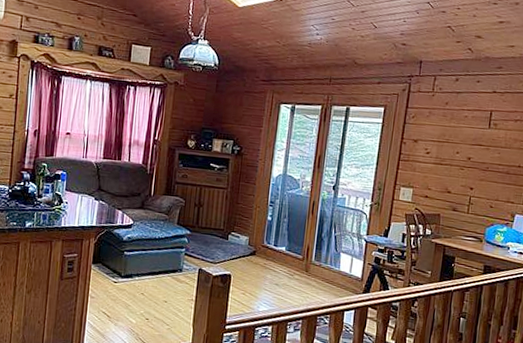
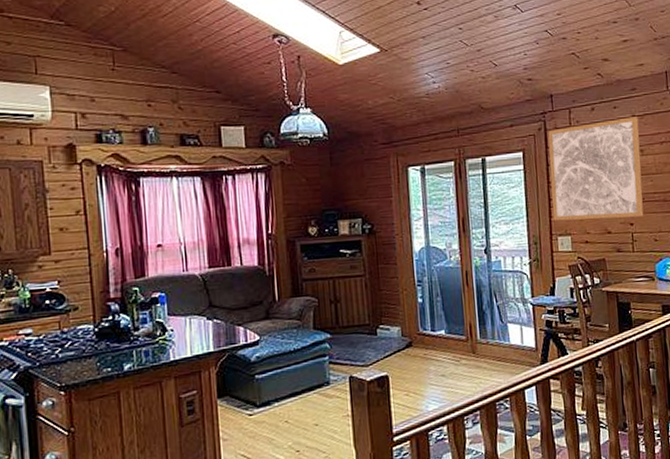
wall art: none [400,92,499,184] -> present [548,116,644,221]

